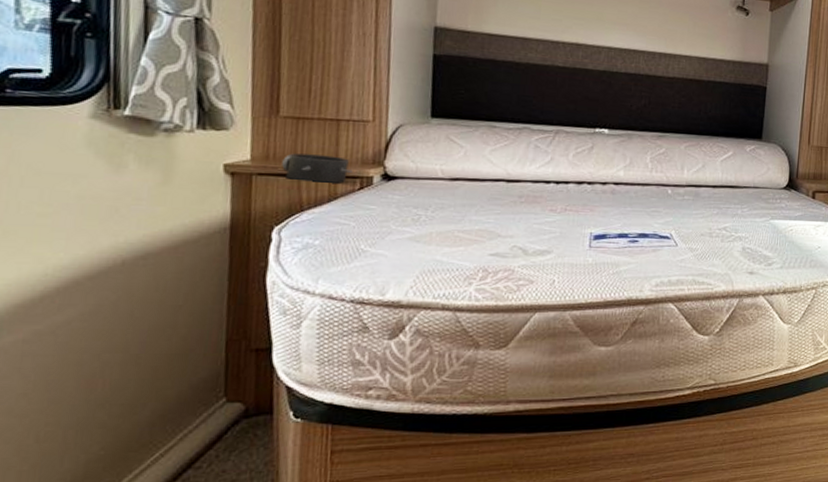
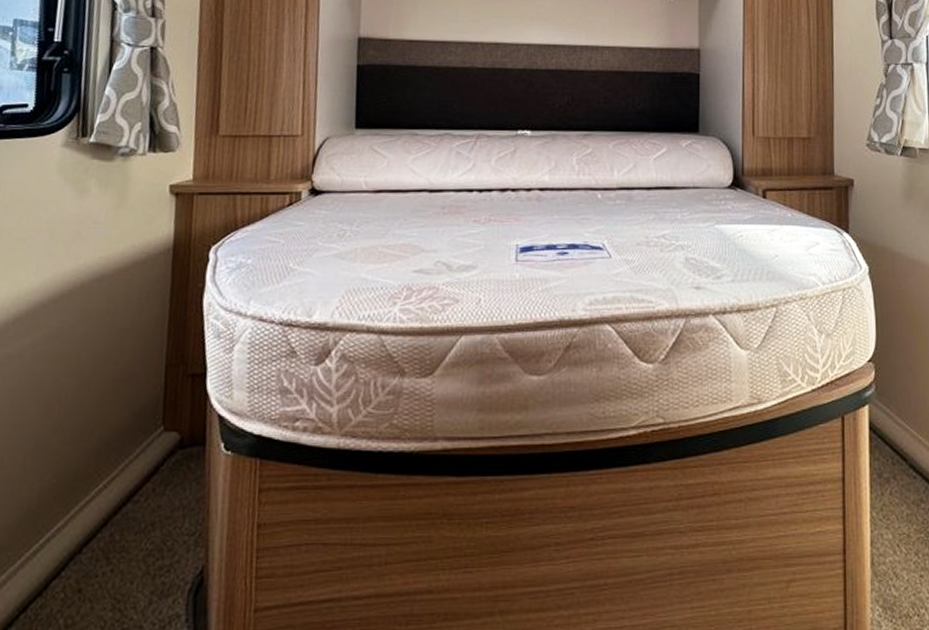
alarm clock: present [282,153,353,183] -> none [219,171,283,200]

